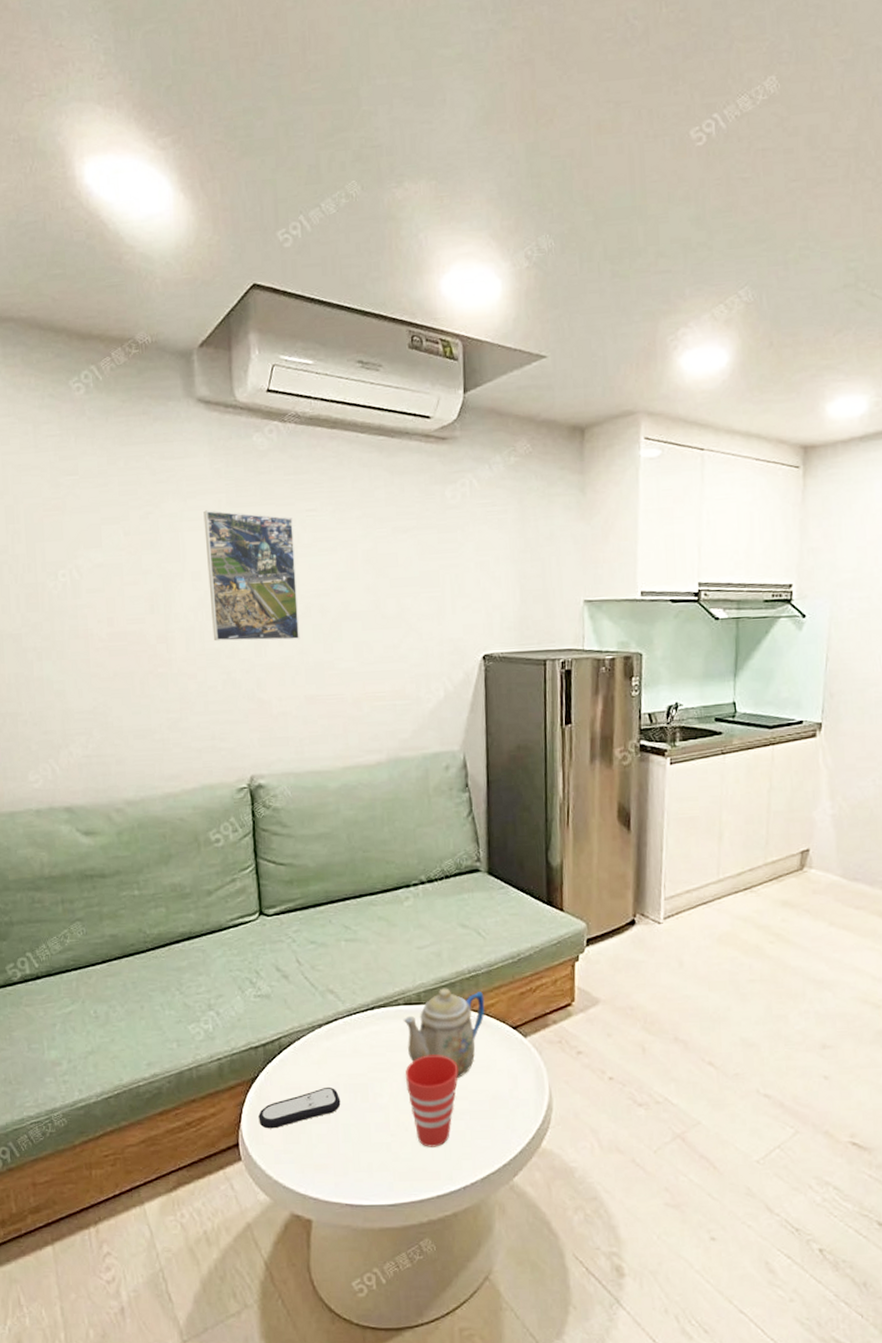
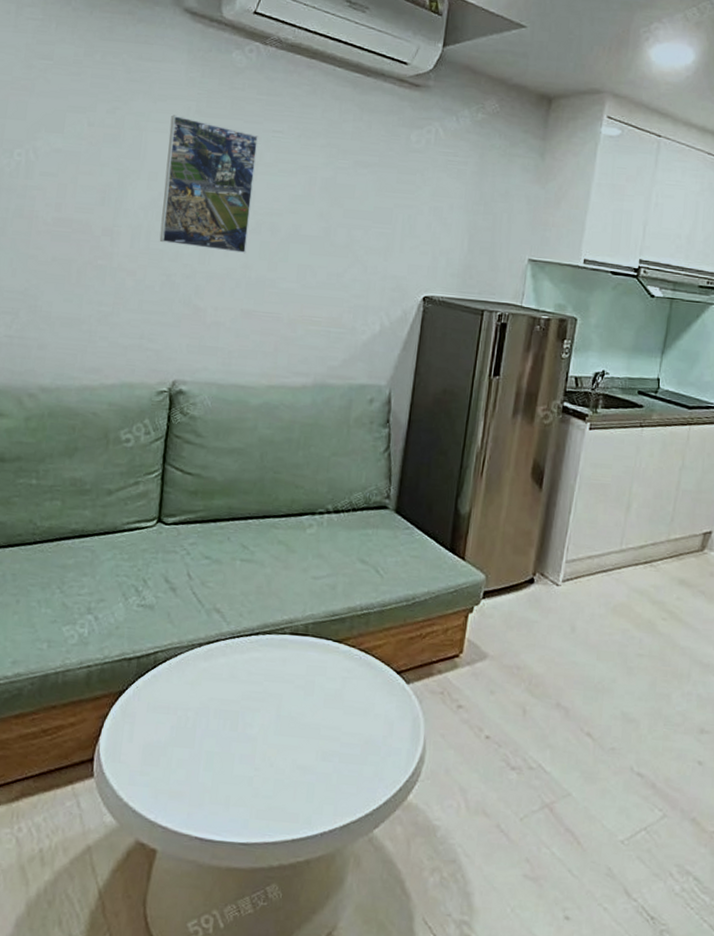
remote control: present [258,1086,341,1129] -> none [119,709,209,748]
teapot: present [403,988,485,1078] -> none [286,622,373,718]
cup: present [406,1055,458,1147] -> none [279,689,335,788]

